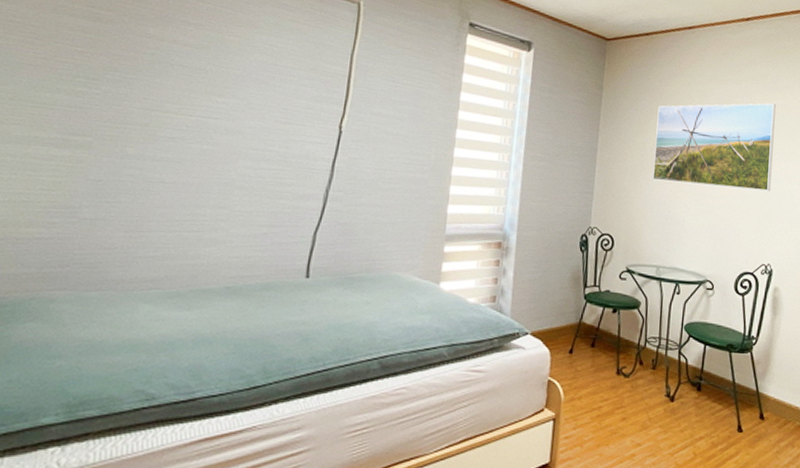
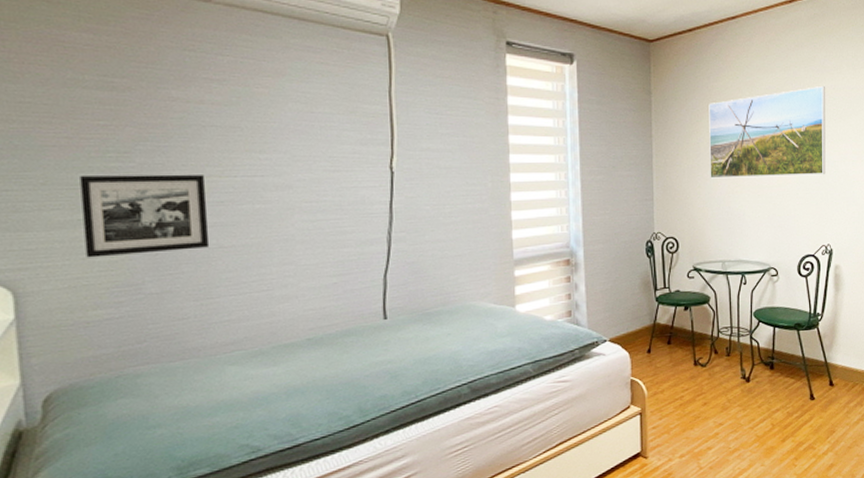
picture frame: none [32,96,161,181] -> present [80,174,210,258]

